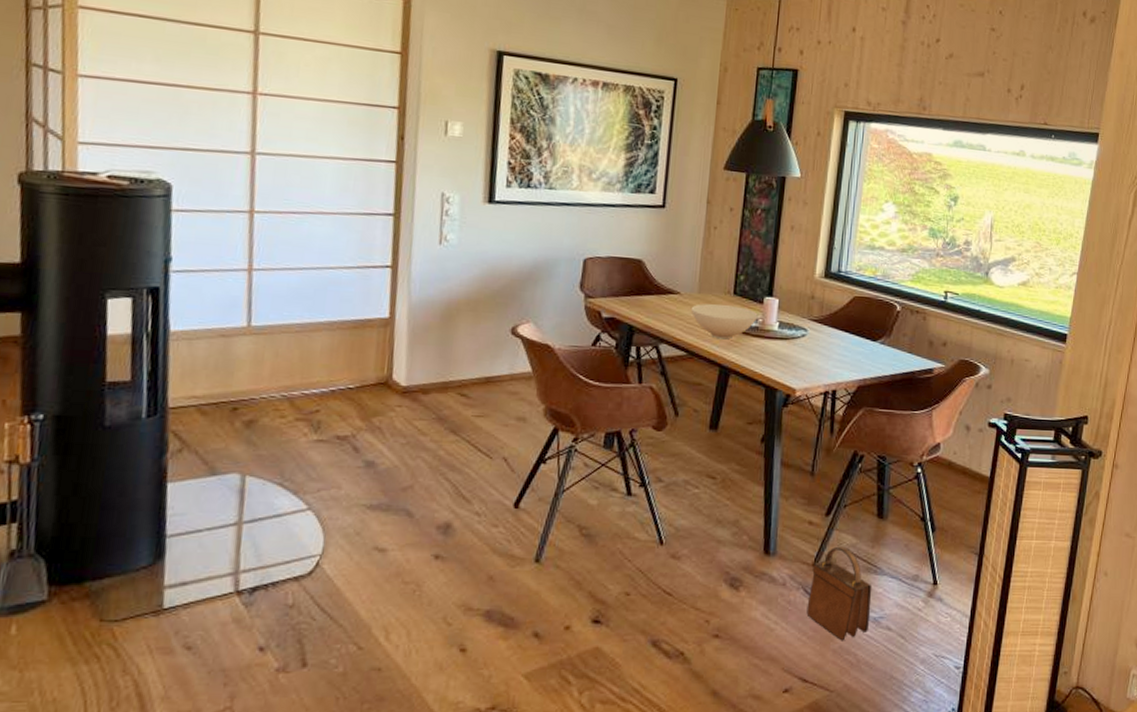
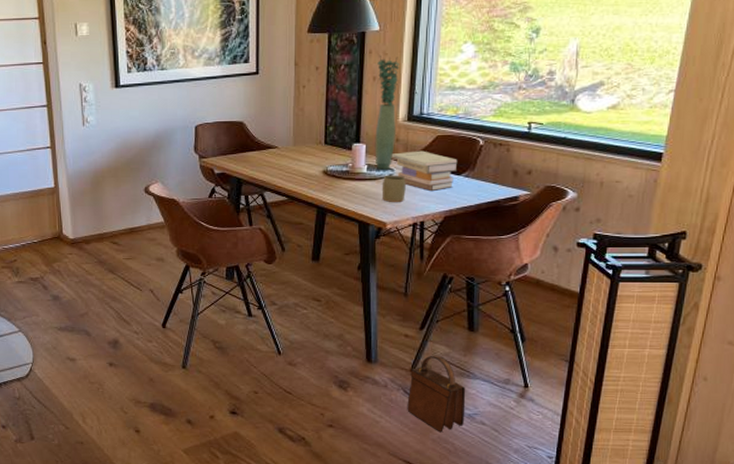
bowl: present [690,303,758,339] -> none [288,153,348,184]
vase: none [787,203,819,331] -> present [375,55,399,171]
mug: none [792,335,820,367] -> present [381,175,406,202]
books: none [805,311,874,358] -> present [391,151,458,192]

